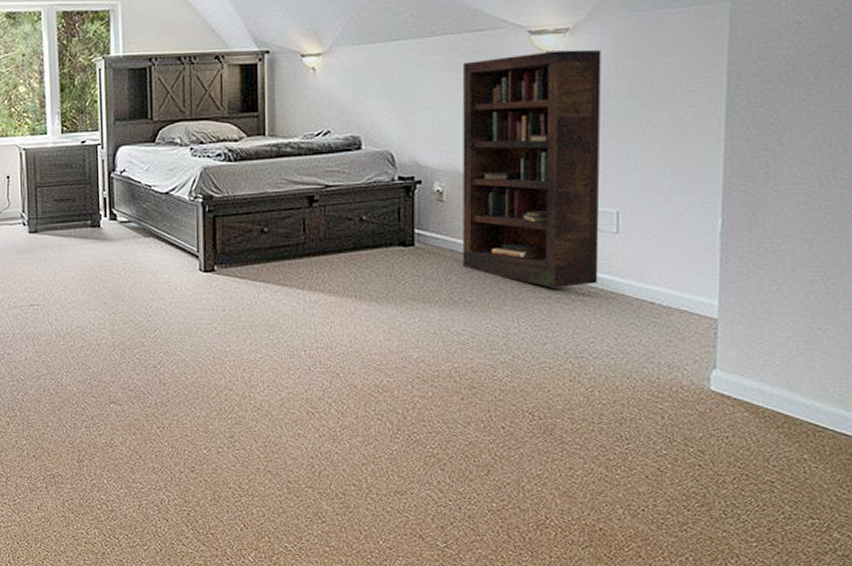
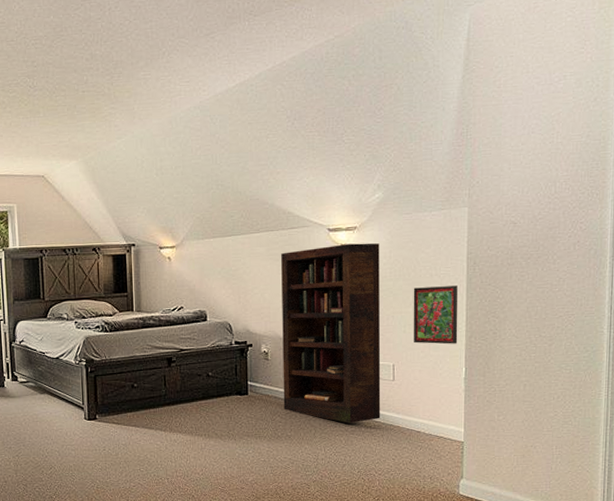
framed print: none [647,107,714,186] -> present [413,286,458,344]

